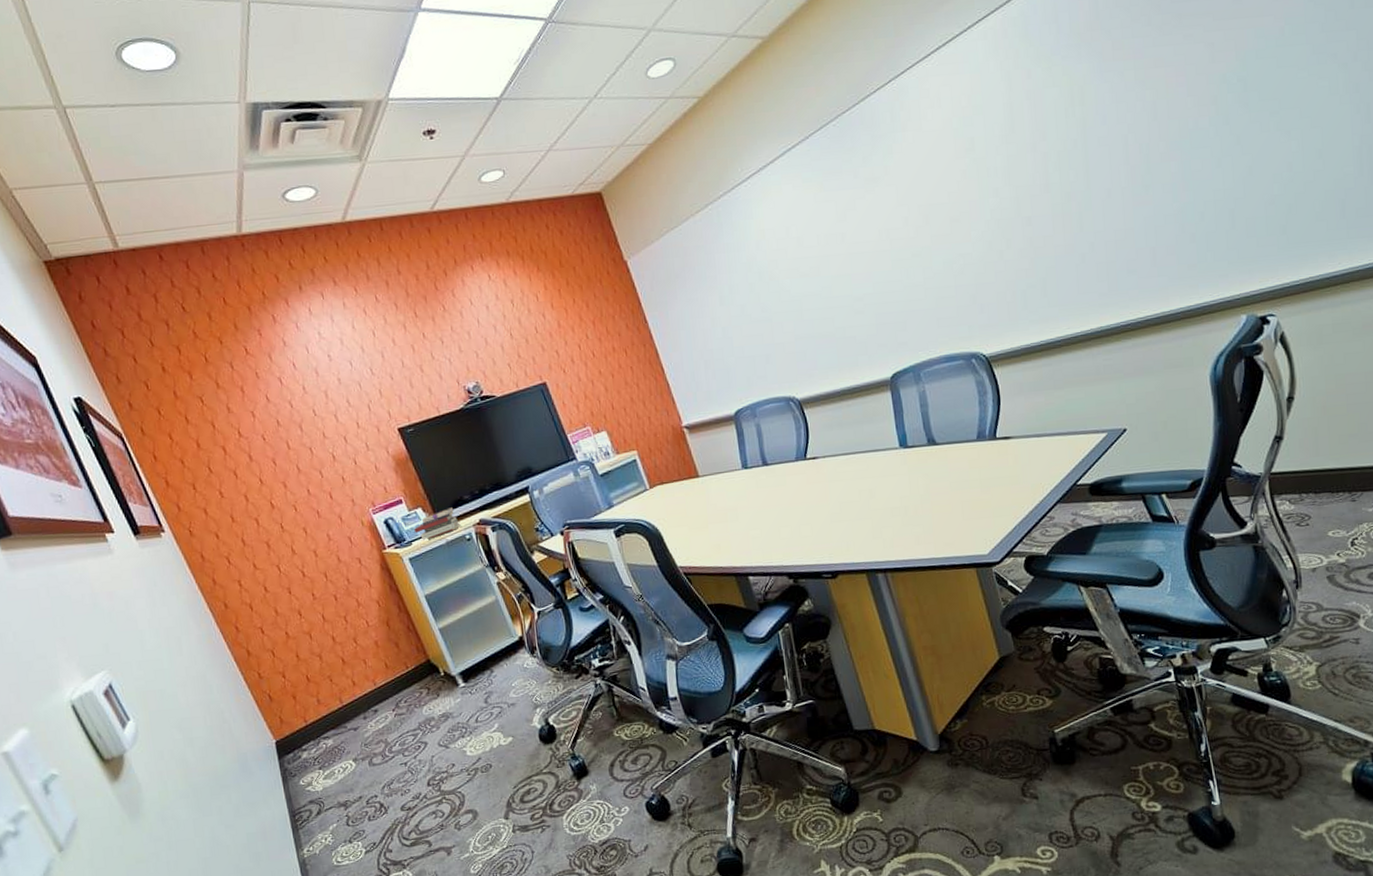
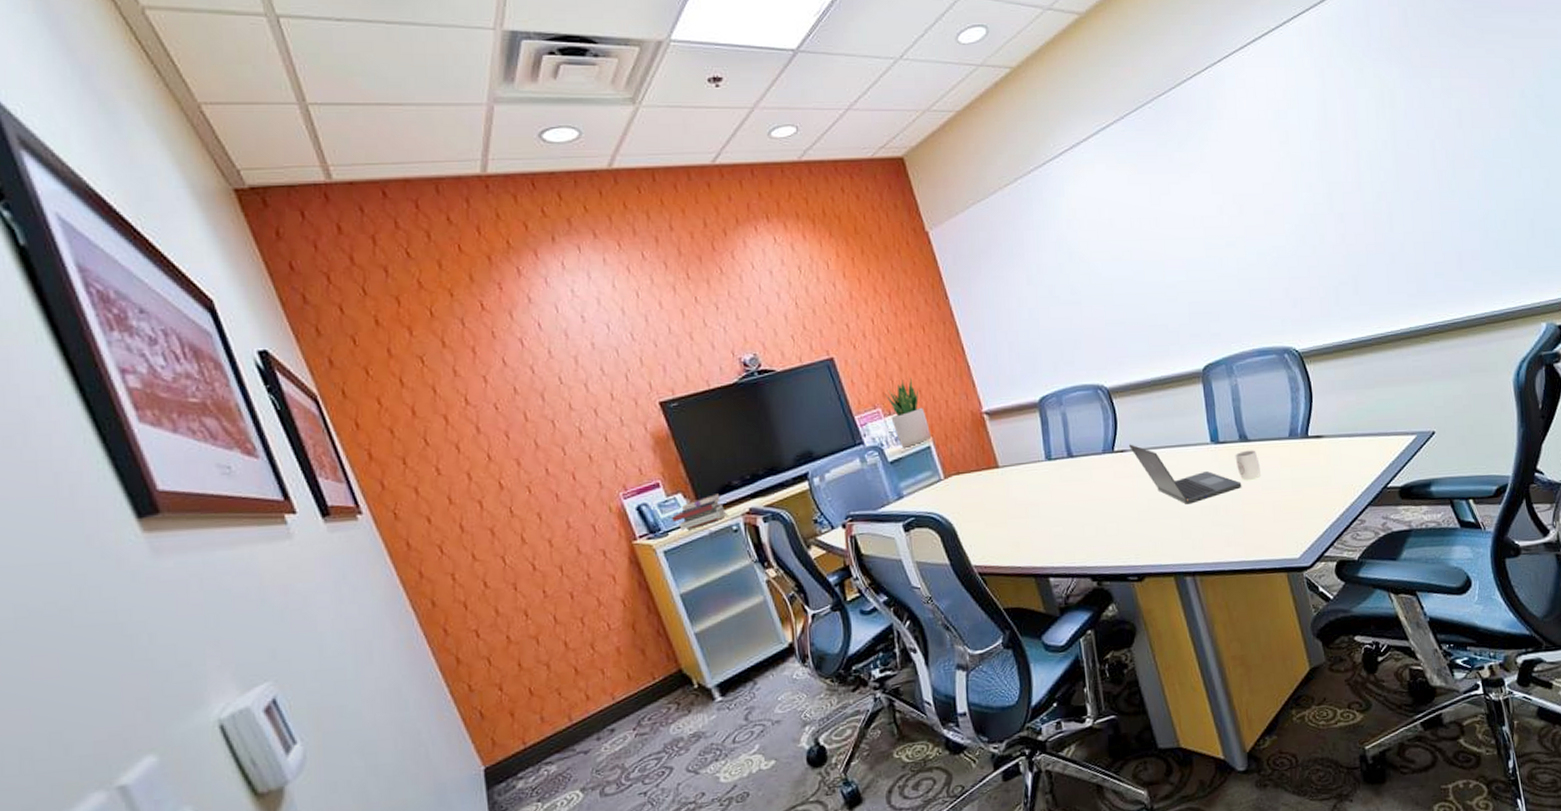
planter: none [593,398,637,462] -> present [885,378,932,448]
laptop: none [821,451,931,506] -> present [1129,444,1242,504]
mug: none [923,453,949,483] -> present [1235,450,1261,481]

